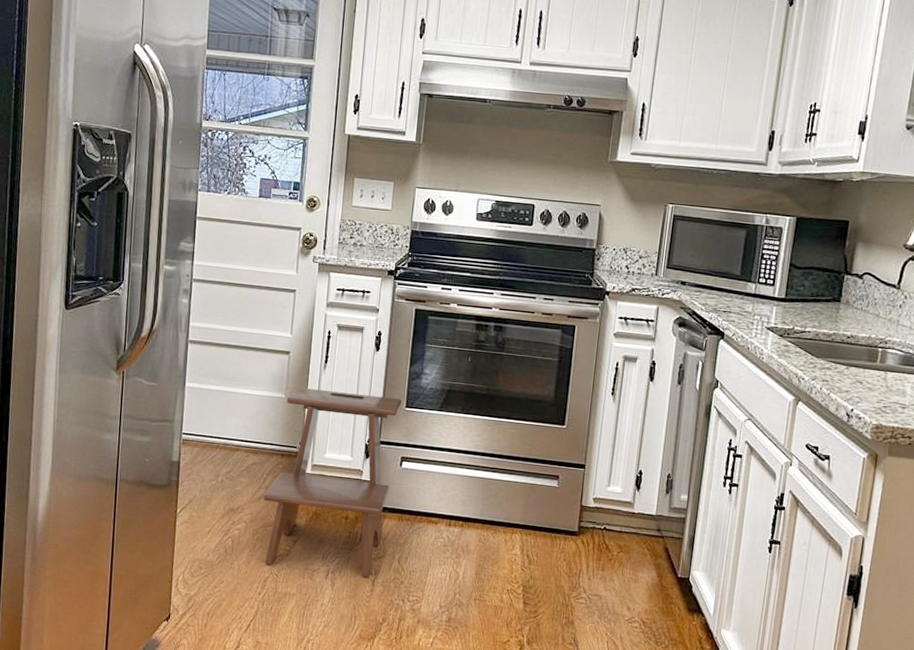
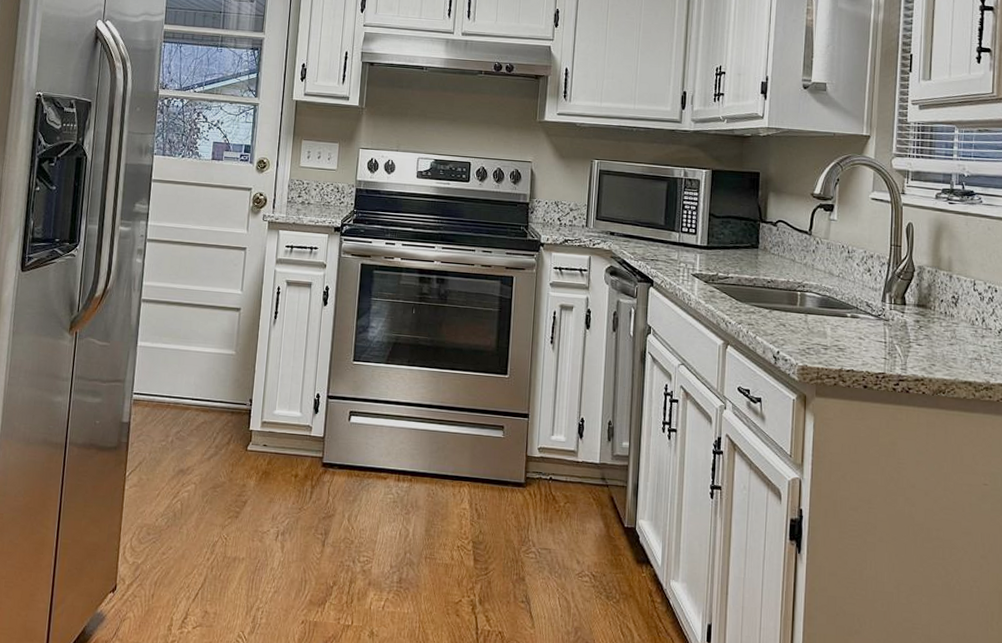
step stool: present [263,387,402,578] -> none [213,344,350,538]

